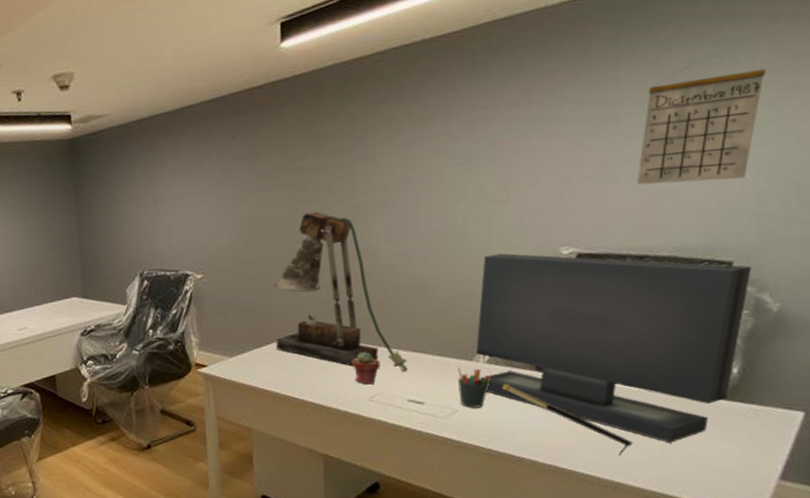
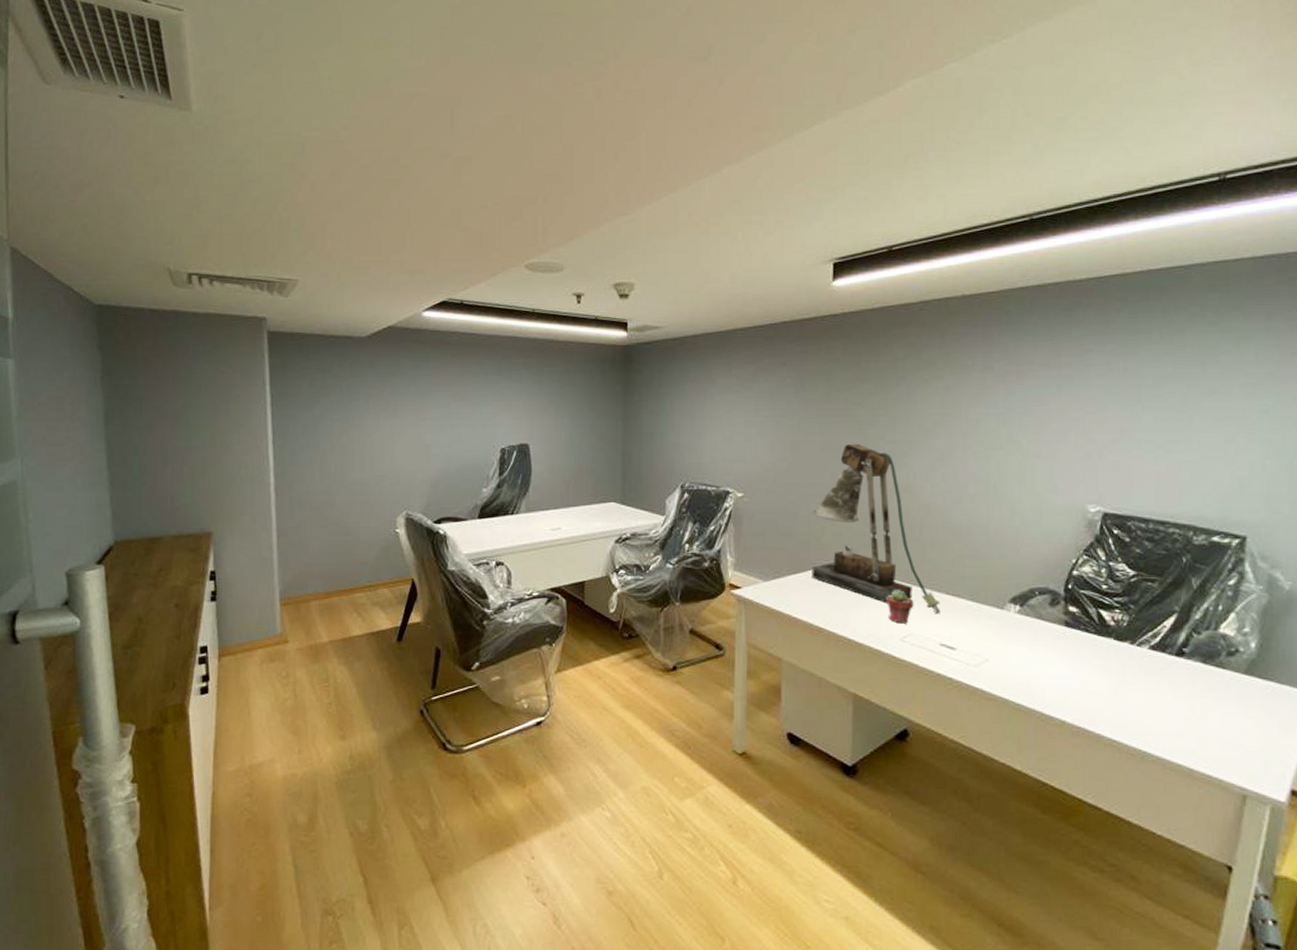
pen holder: present [458,366,492,408] -> none [989,614,1022,659]
monitor: present [476,253,752,443] -> none [1007,504,1264,714]
notepad: present [501,383,633,456] -> none [1031,636,1158,723]
calendar: present [637,56,766,185] -> none [1157,344,1269,458]

